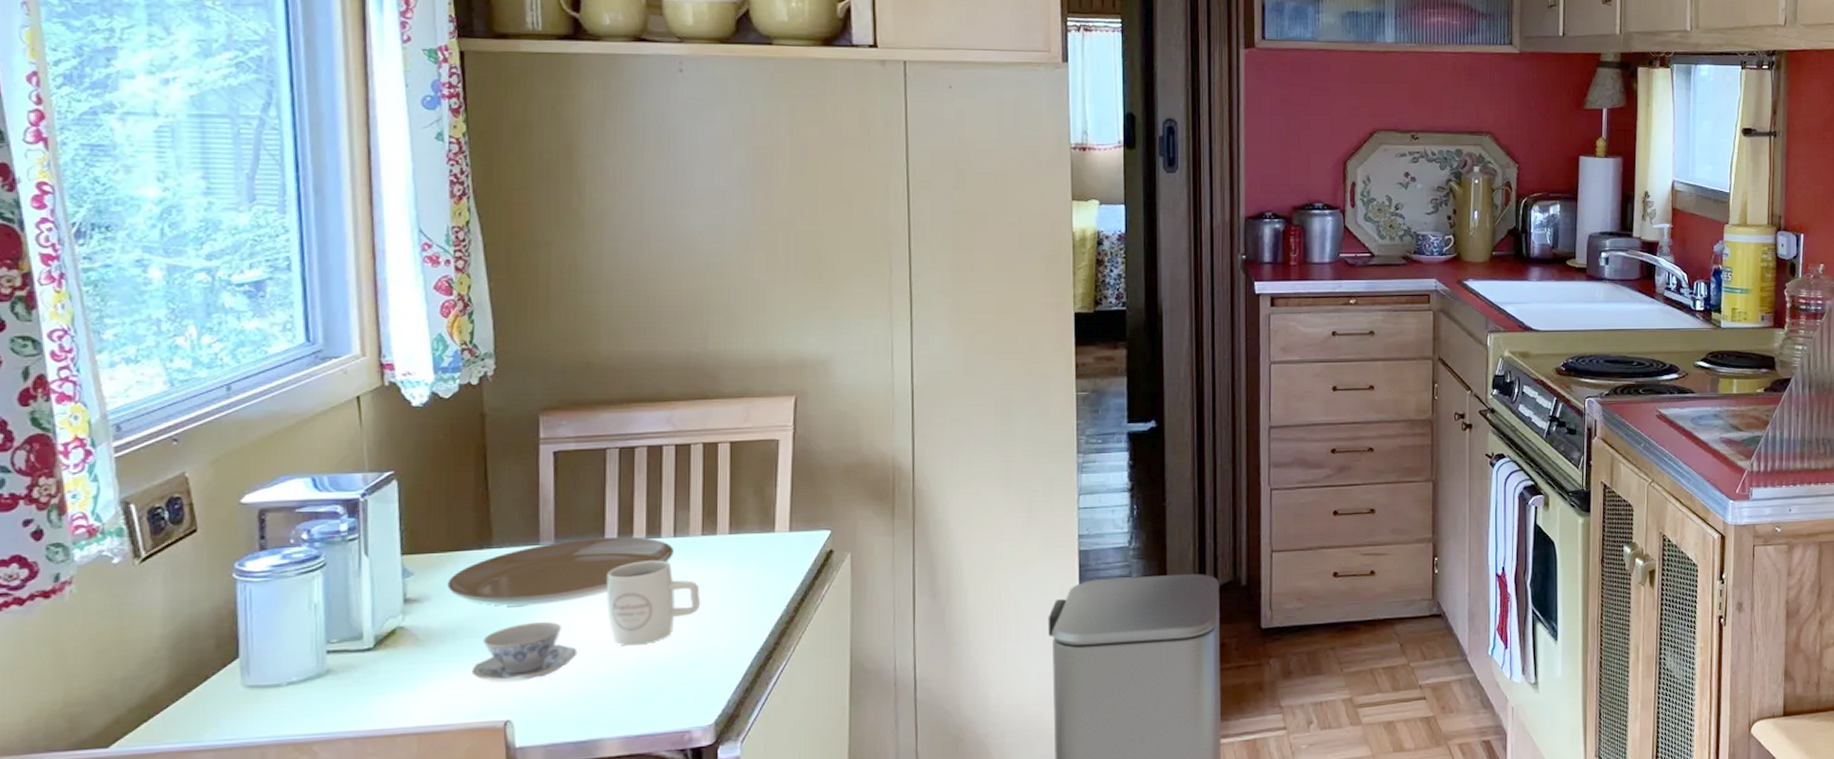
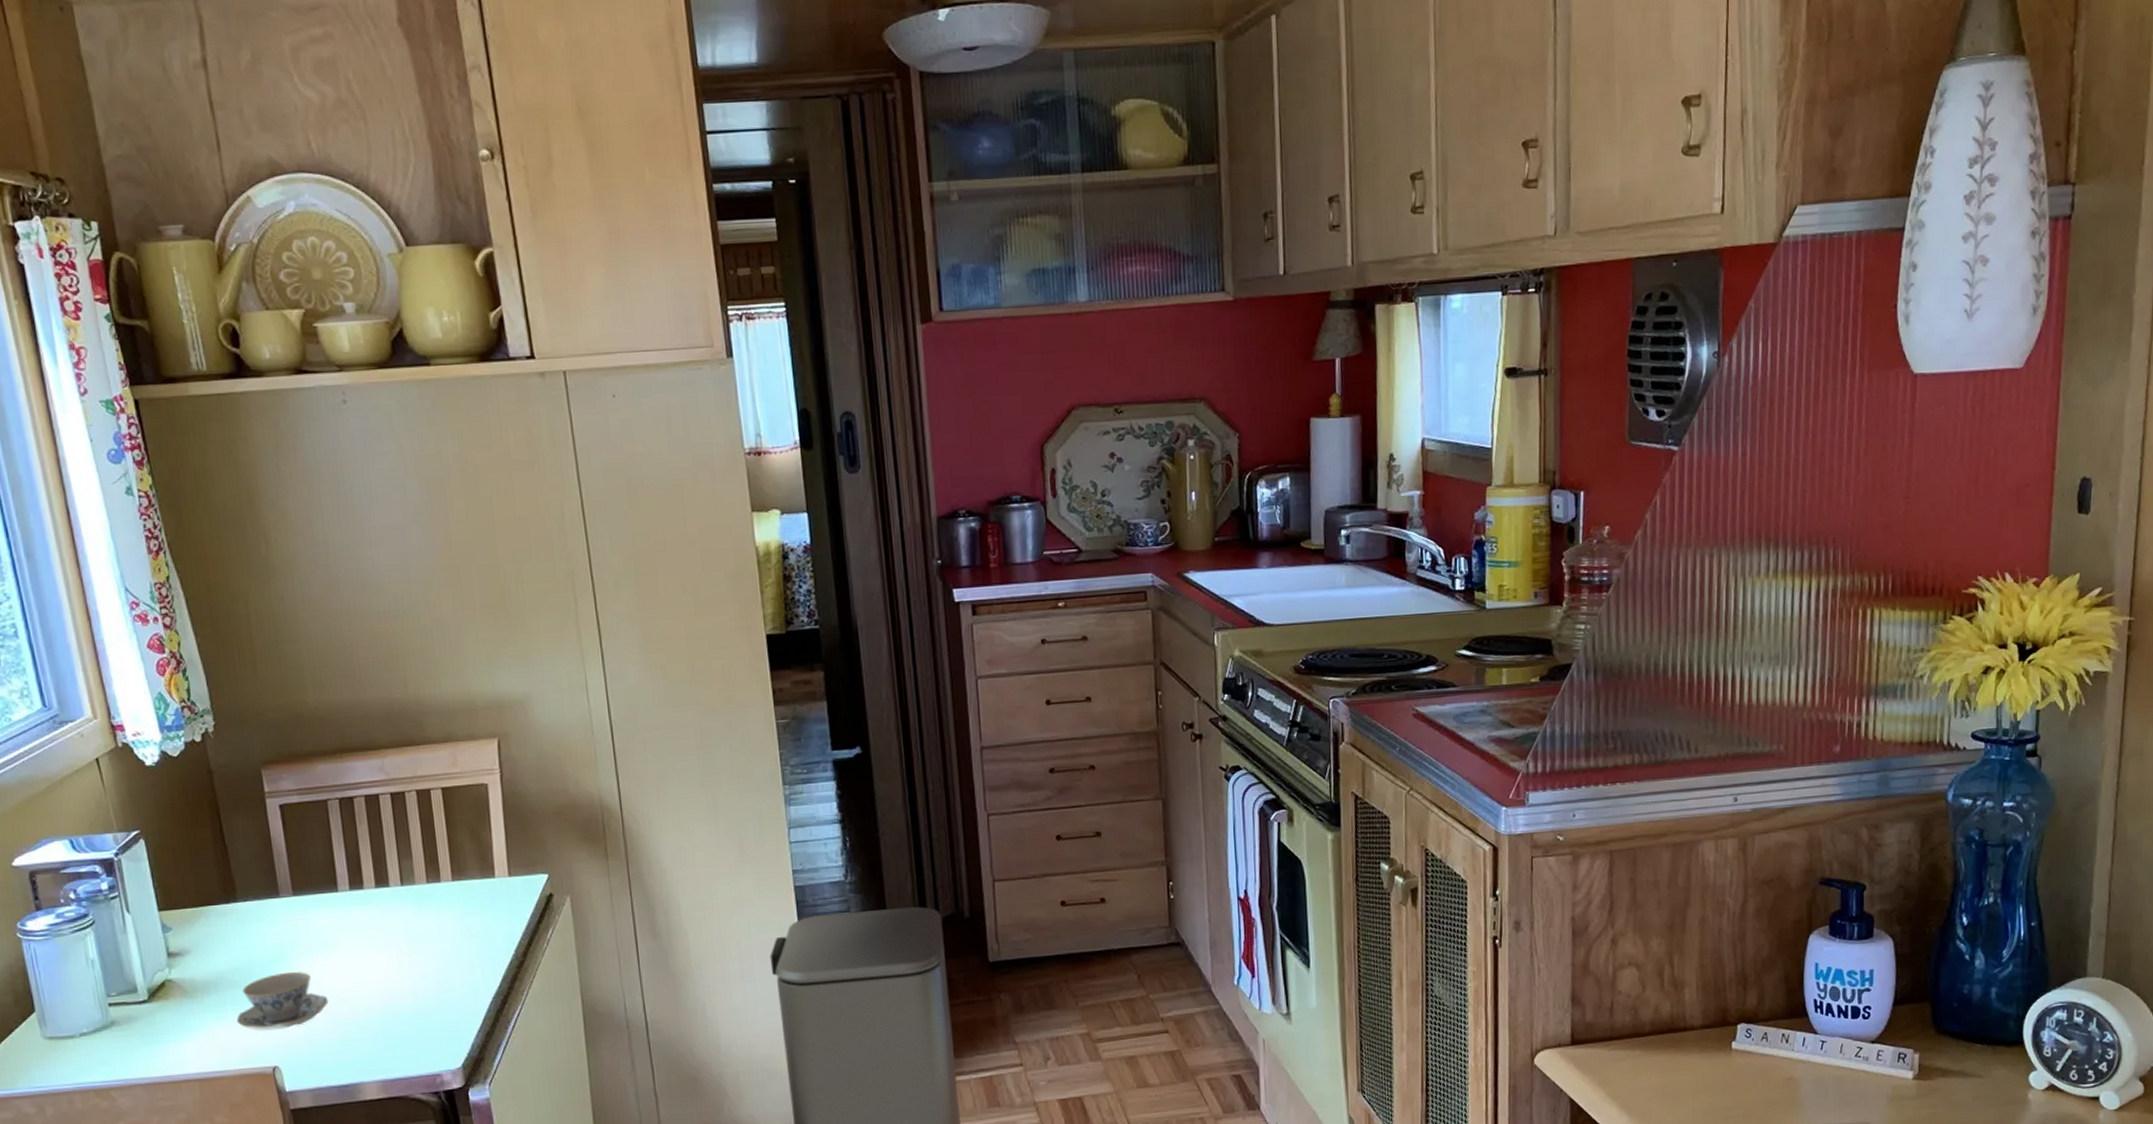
plate: present [447,537,674,607] -> none [203,886,403,958]
mug: present [606,560,701,646] -> none [344,908,435,994]

